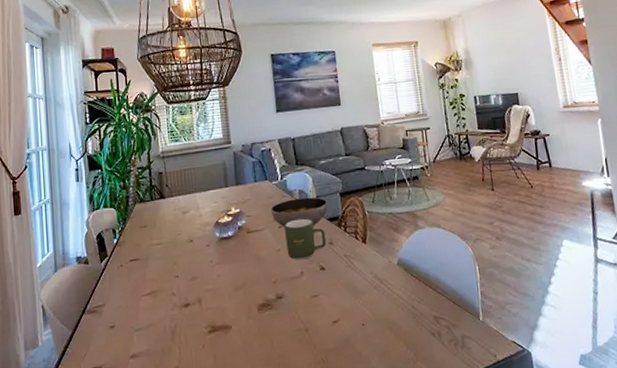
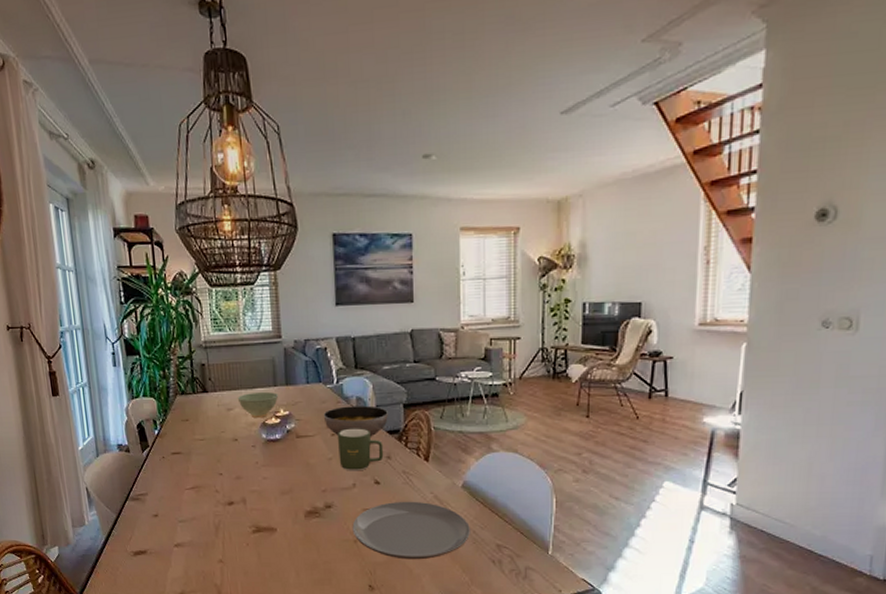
bowl: none [192,193,230,219] -> present [237,392,279,419]
plate: none [302,282,410,343] -> present [352,501,470,560]

